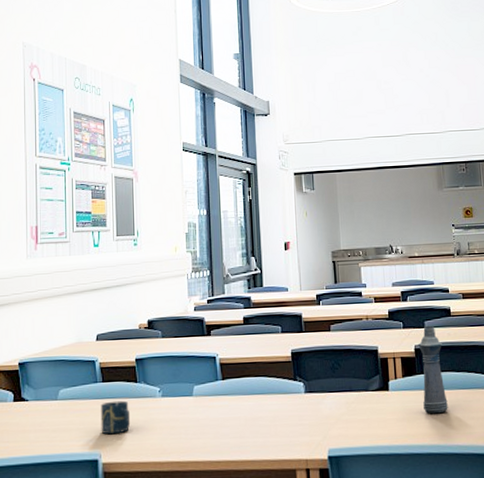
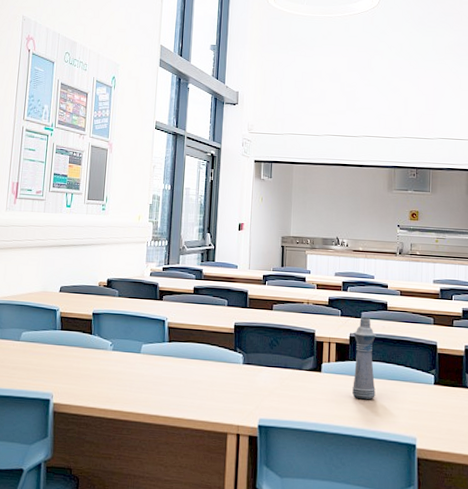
cup: present [100,400,131,435] -> none [55,348,83,379]

